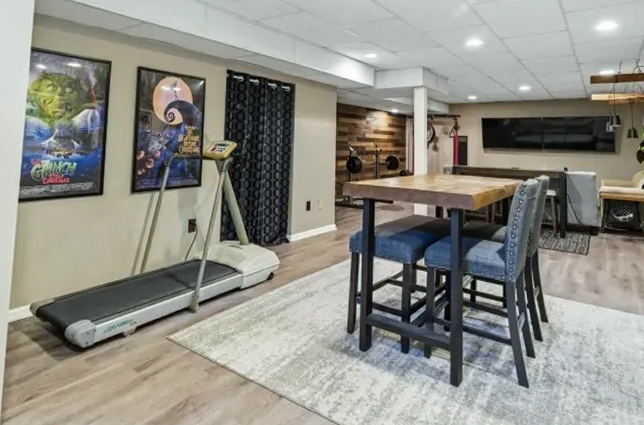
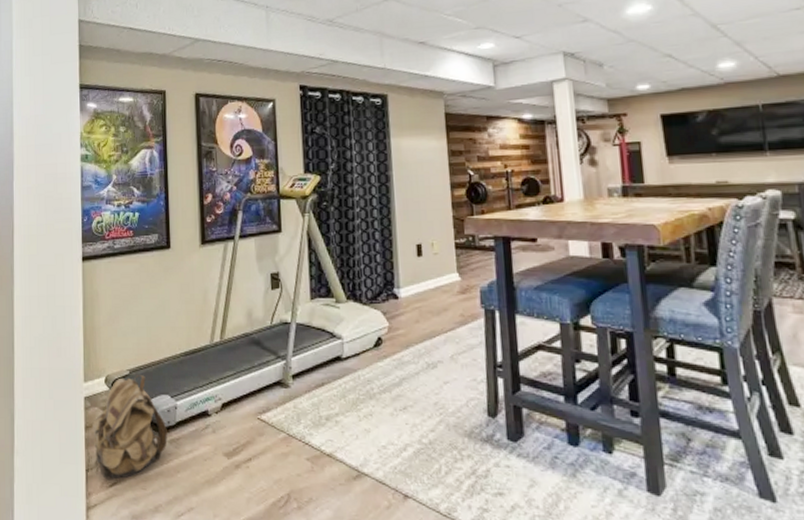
backpack: none [12,303,85,395] -> present [92,375,168,479]

